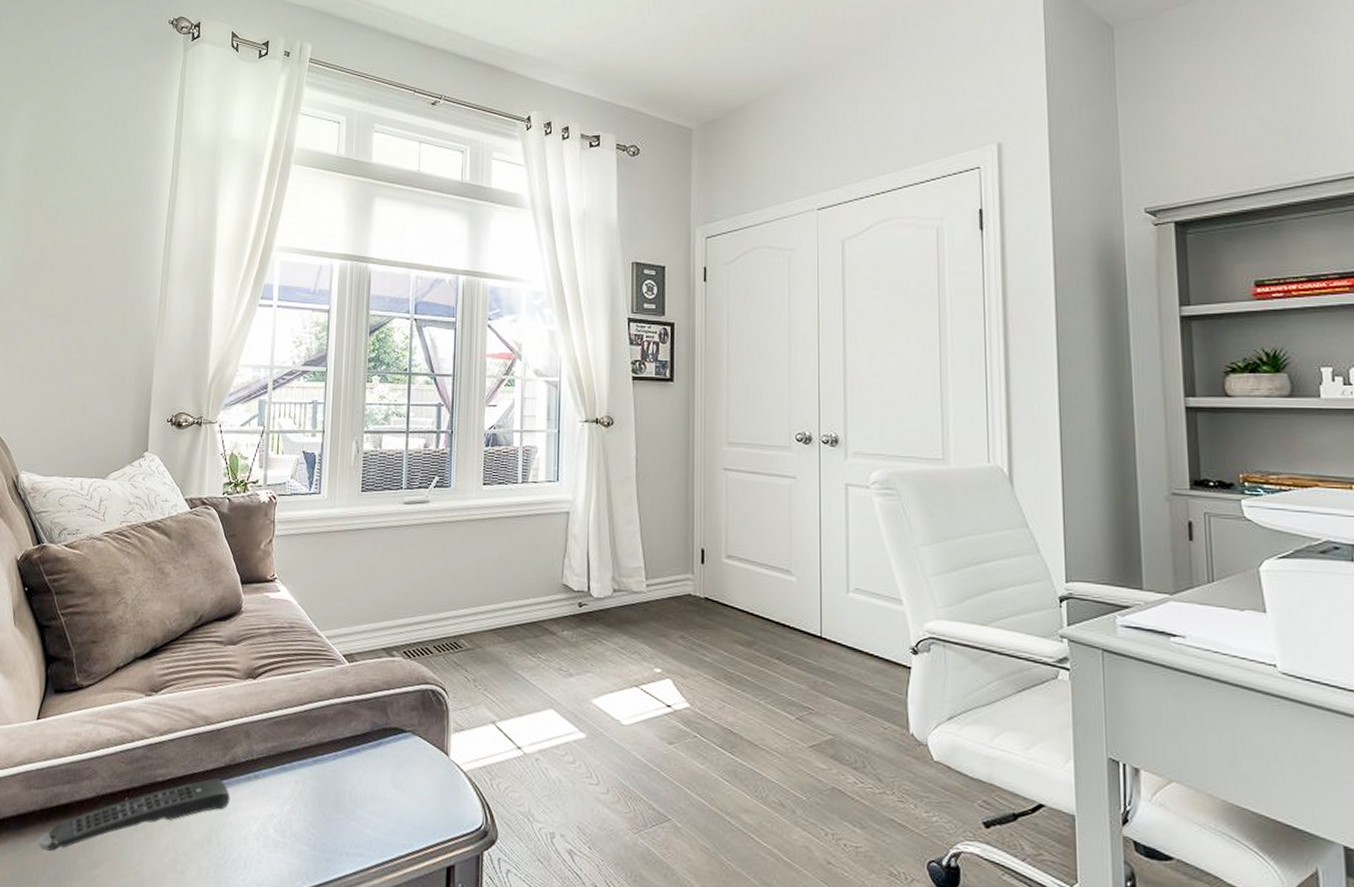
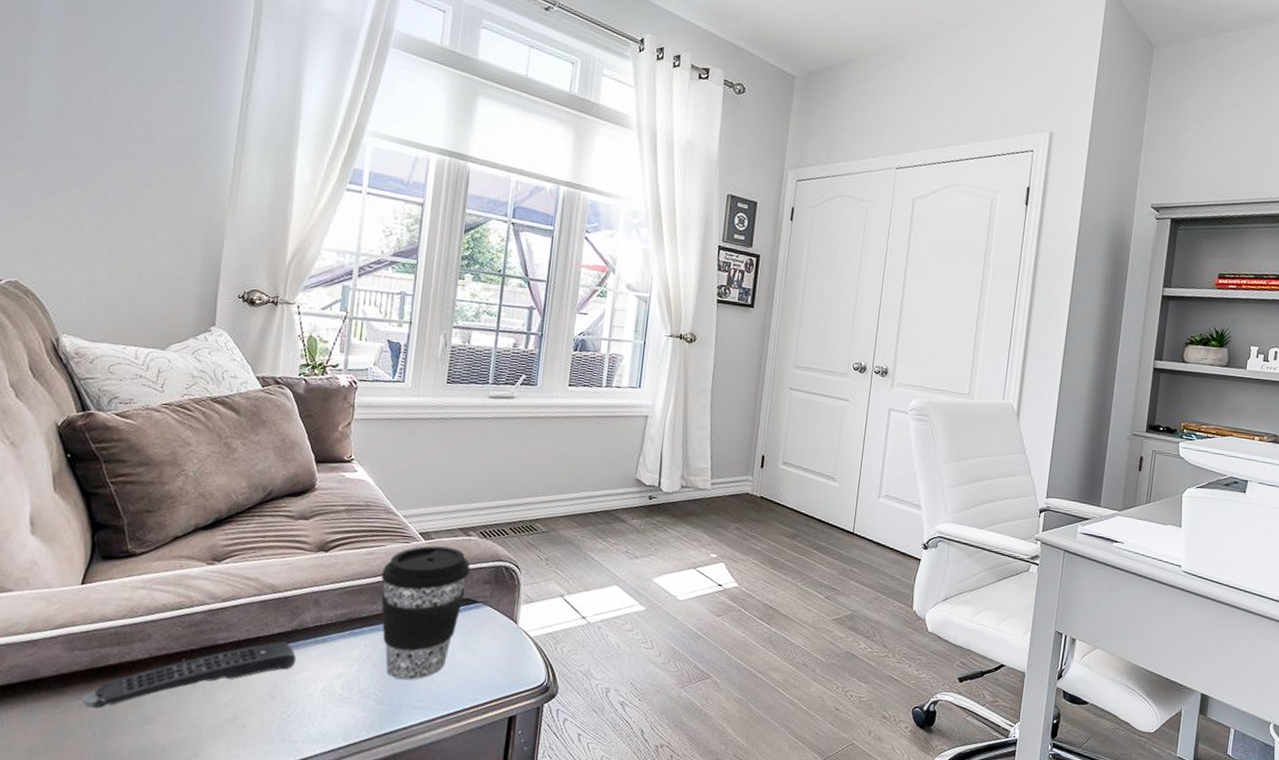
coffee cup: none [307,669,396,822] -> present [380,545,470,680]

